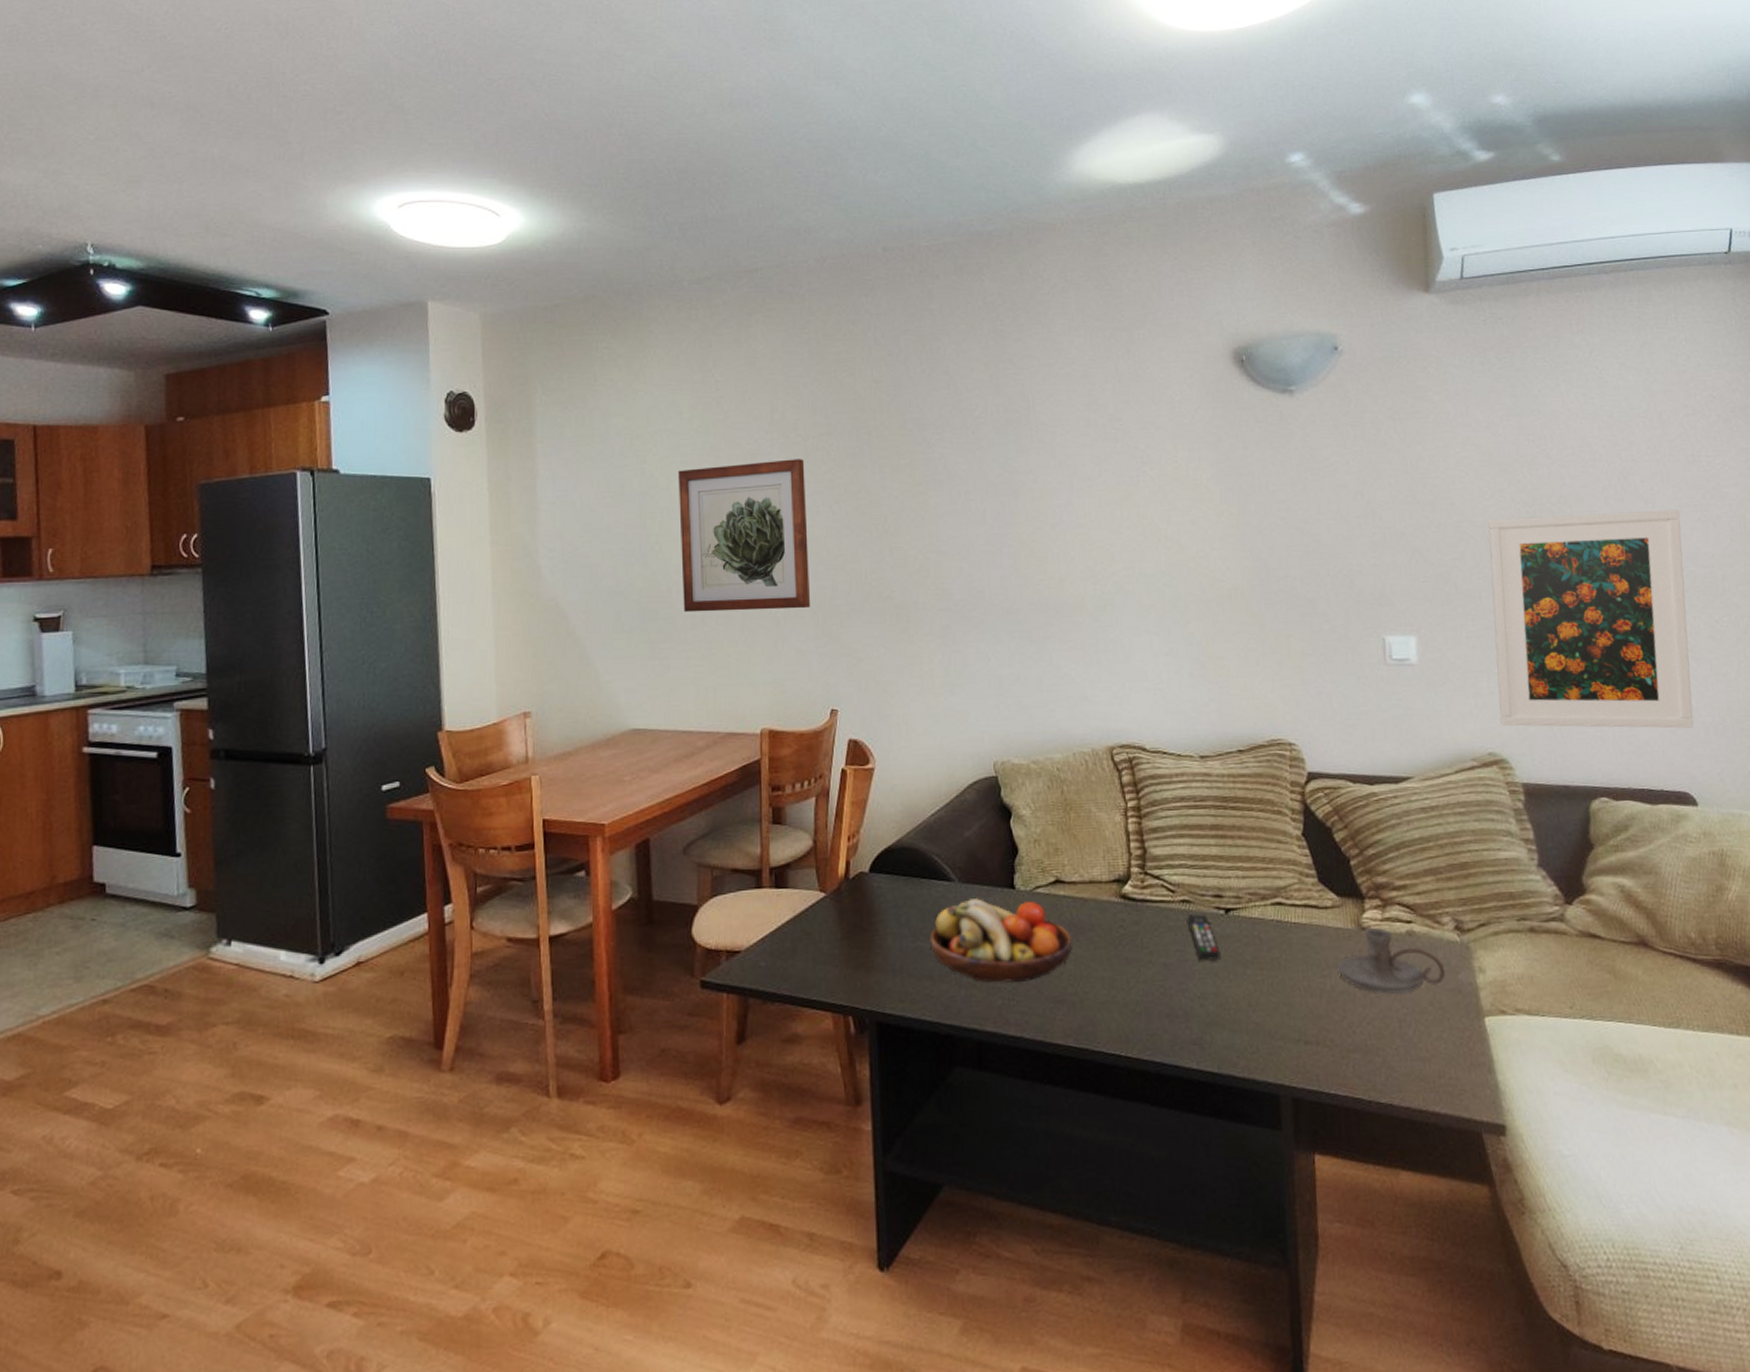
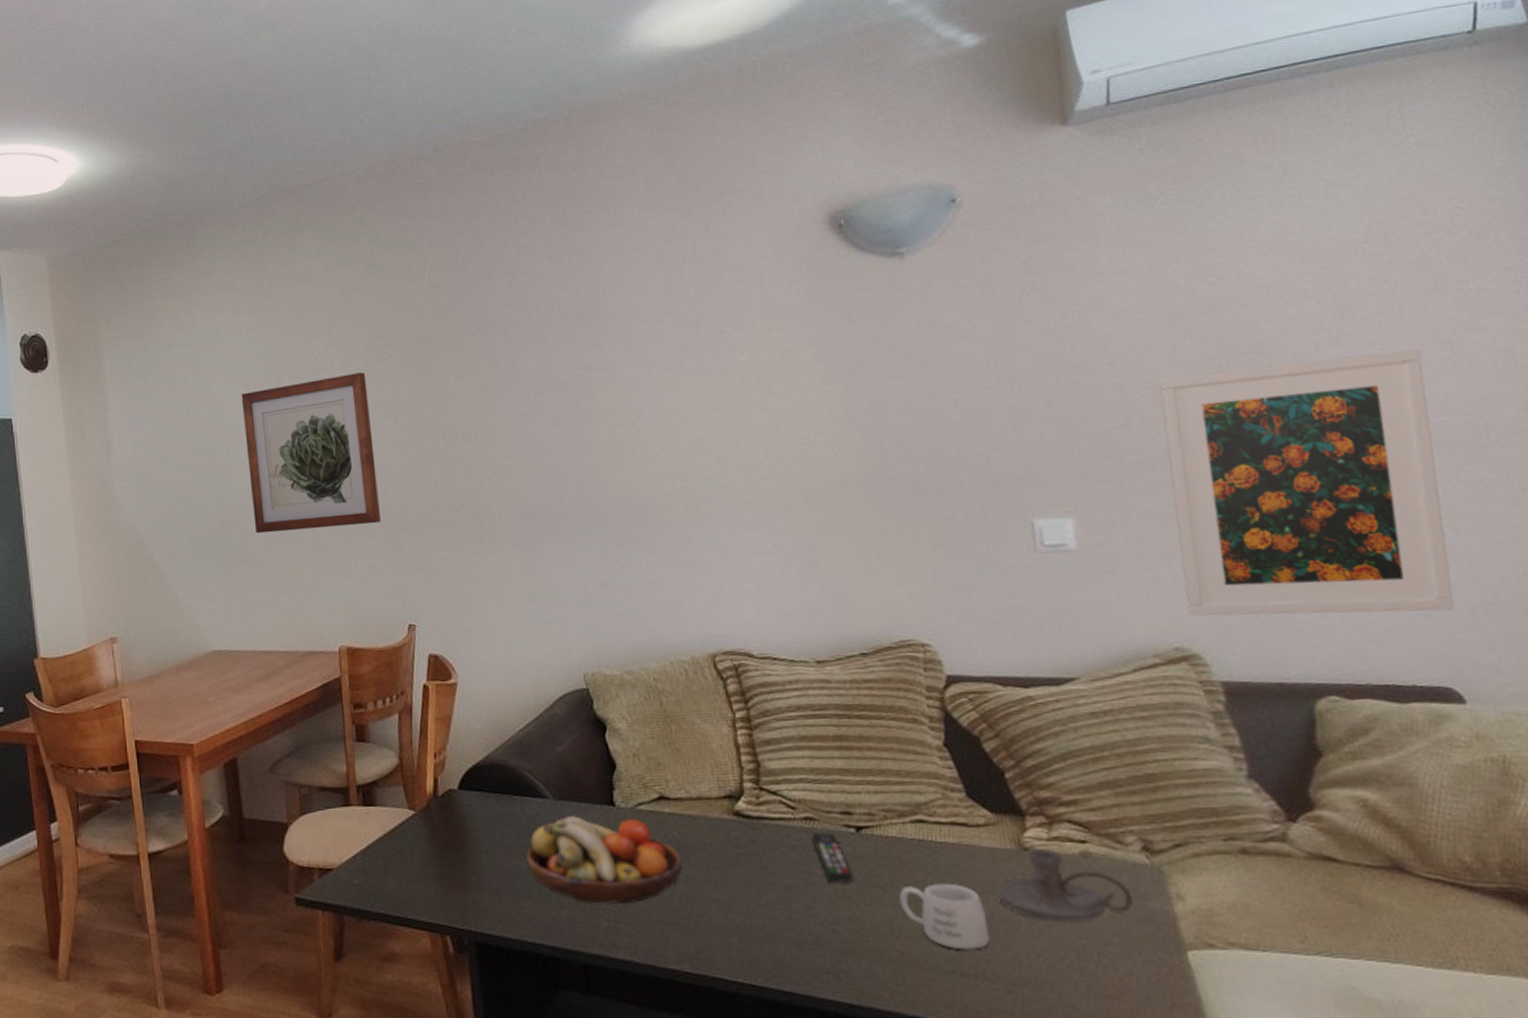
mug: none [1257,960,1330,1020] -> present [899,883,990,950]

